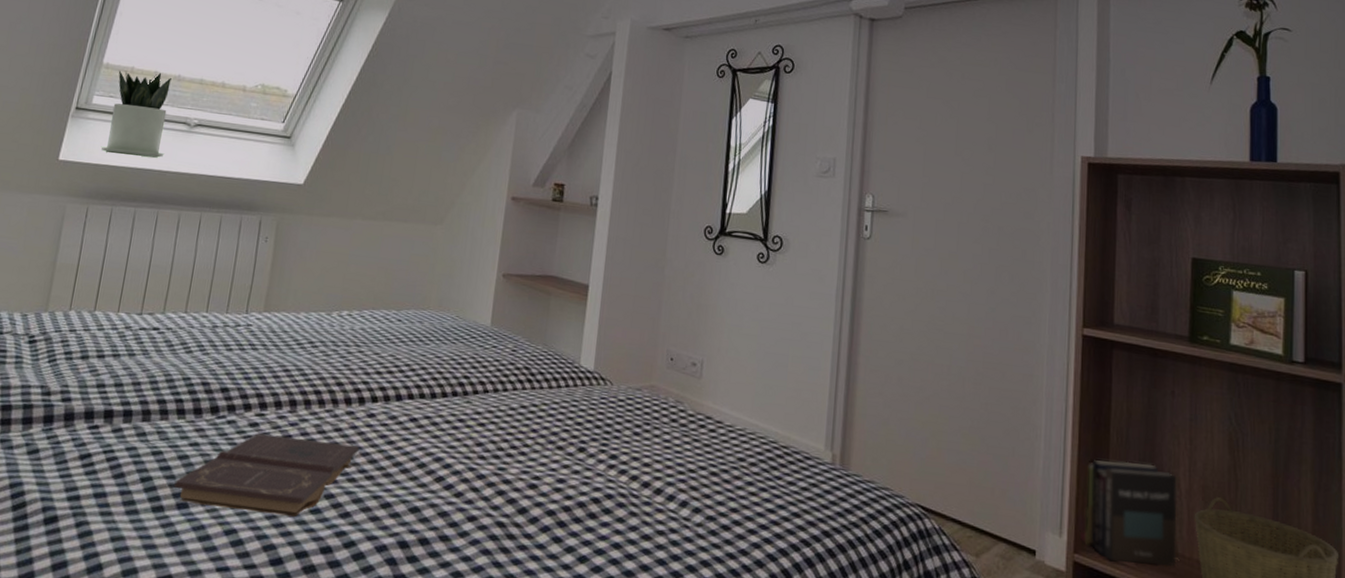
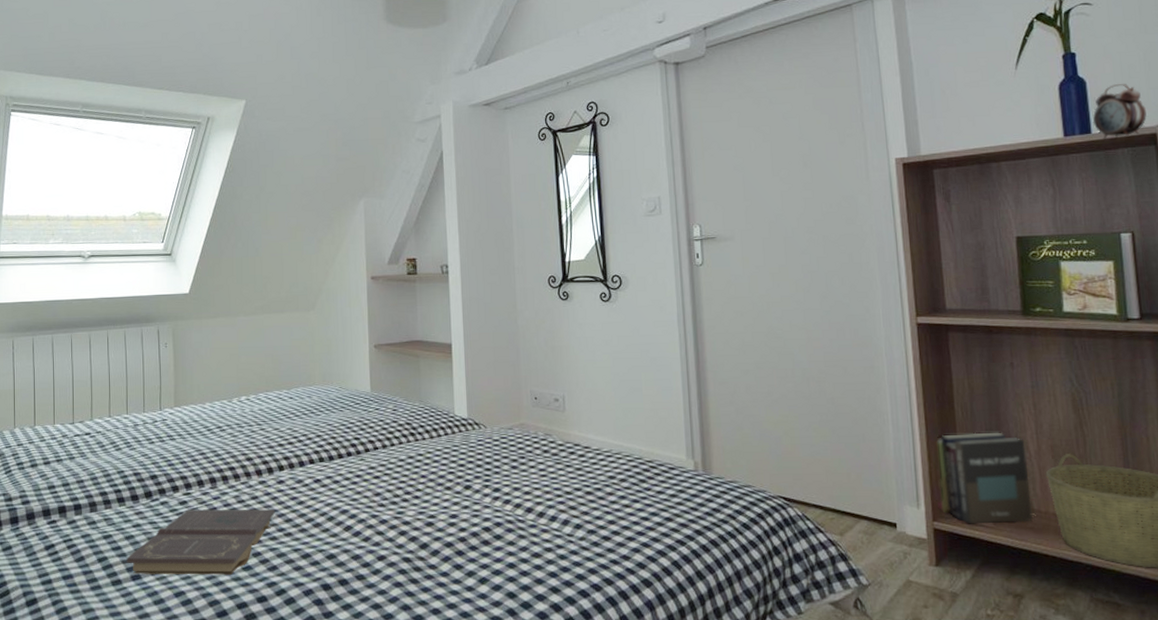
planter: present [100,70,172,158] -> none [14,215,68,292]
alarm clock: none [1279,115,1332,172] -> present [1092,83,1147,140]

